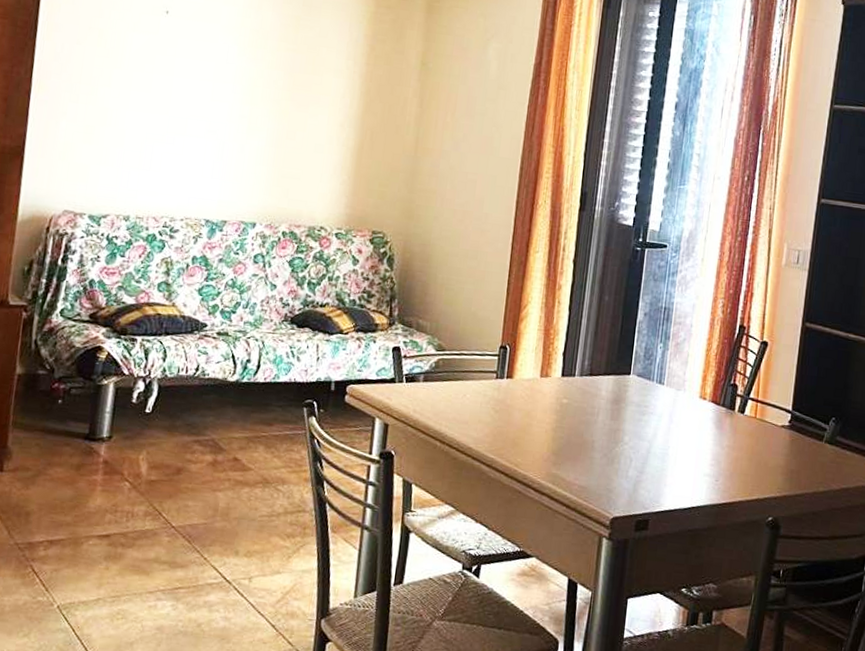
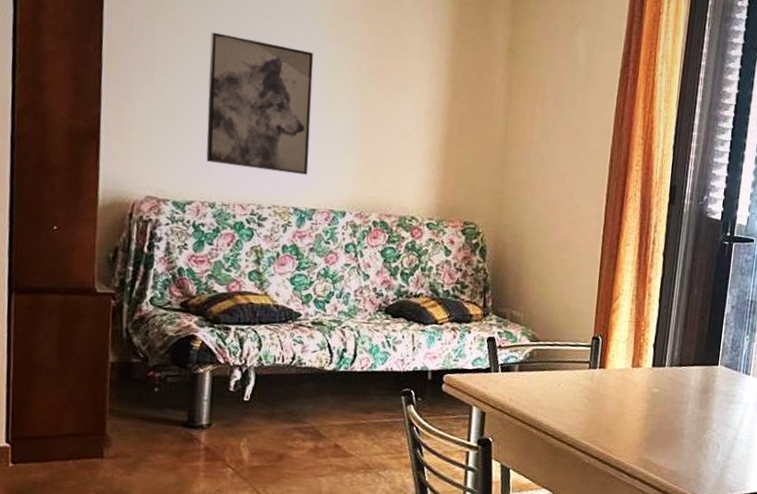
wall art: none [124,54,232,188] -> present [206,32,314,175]

